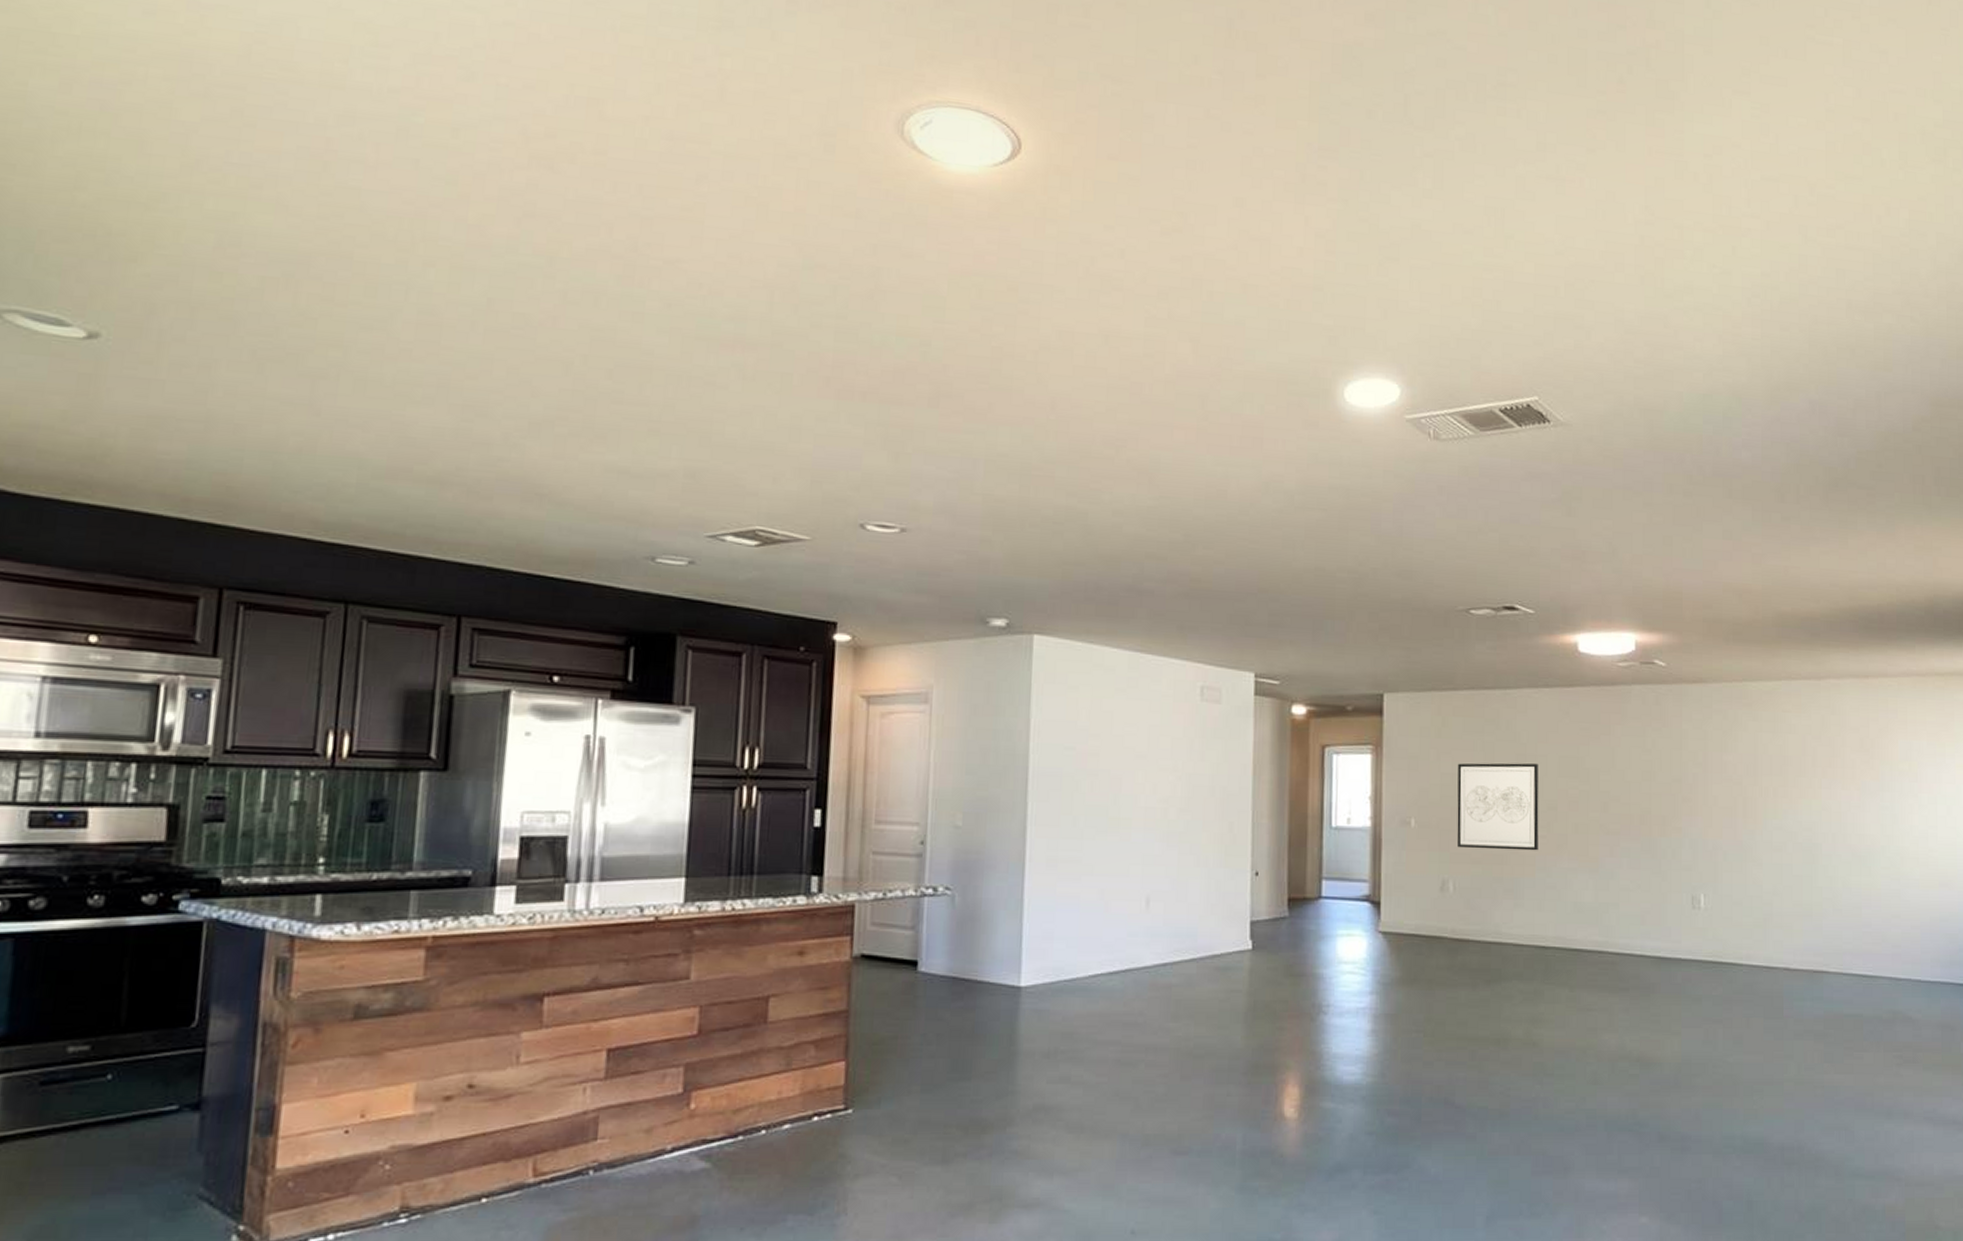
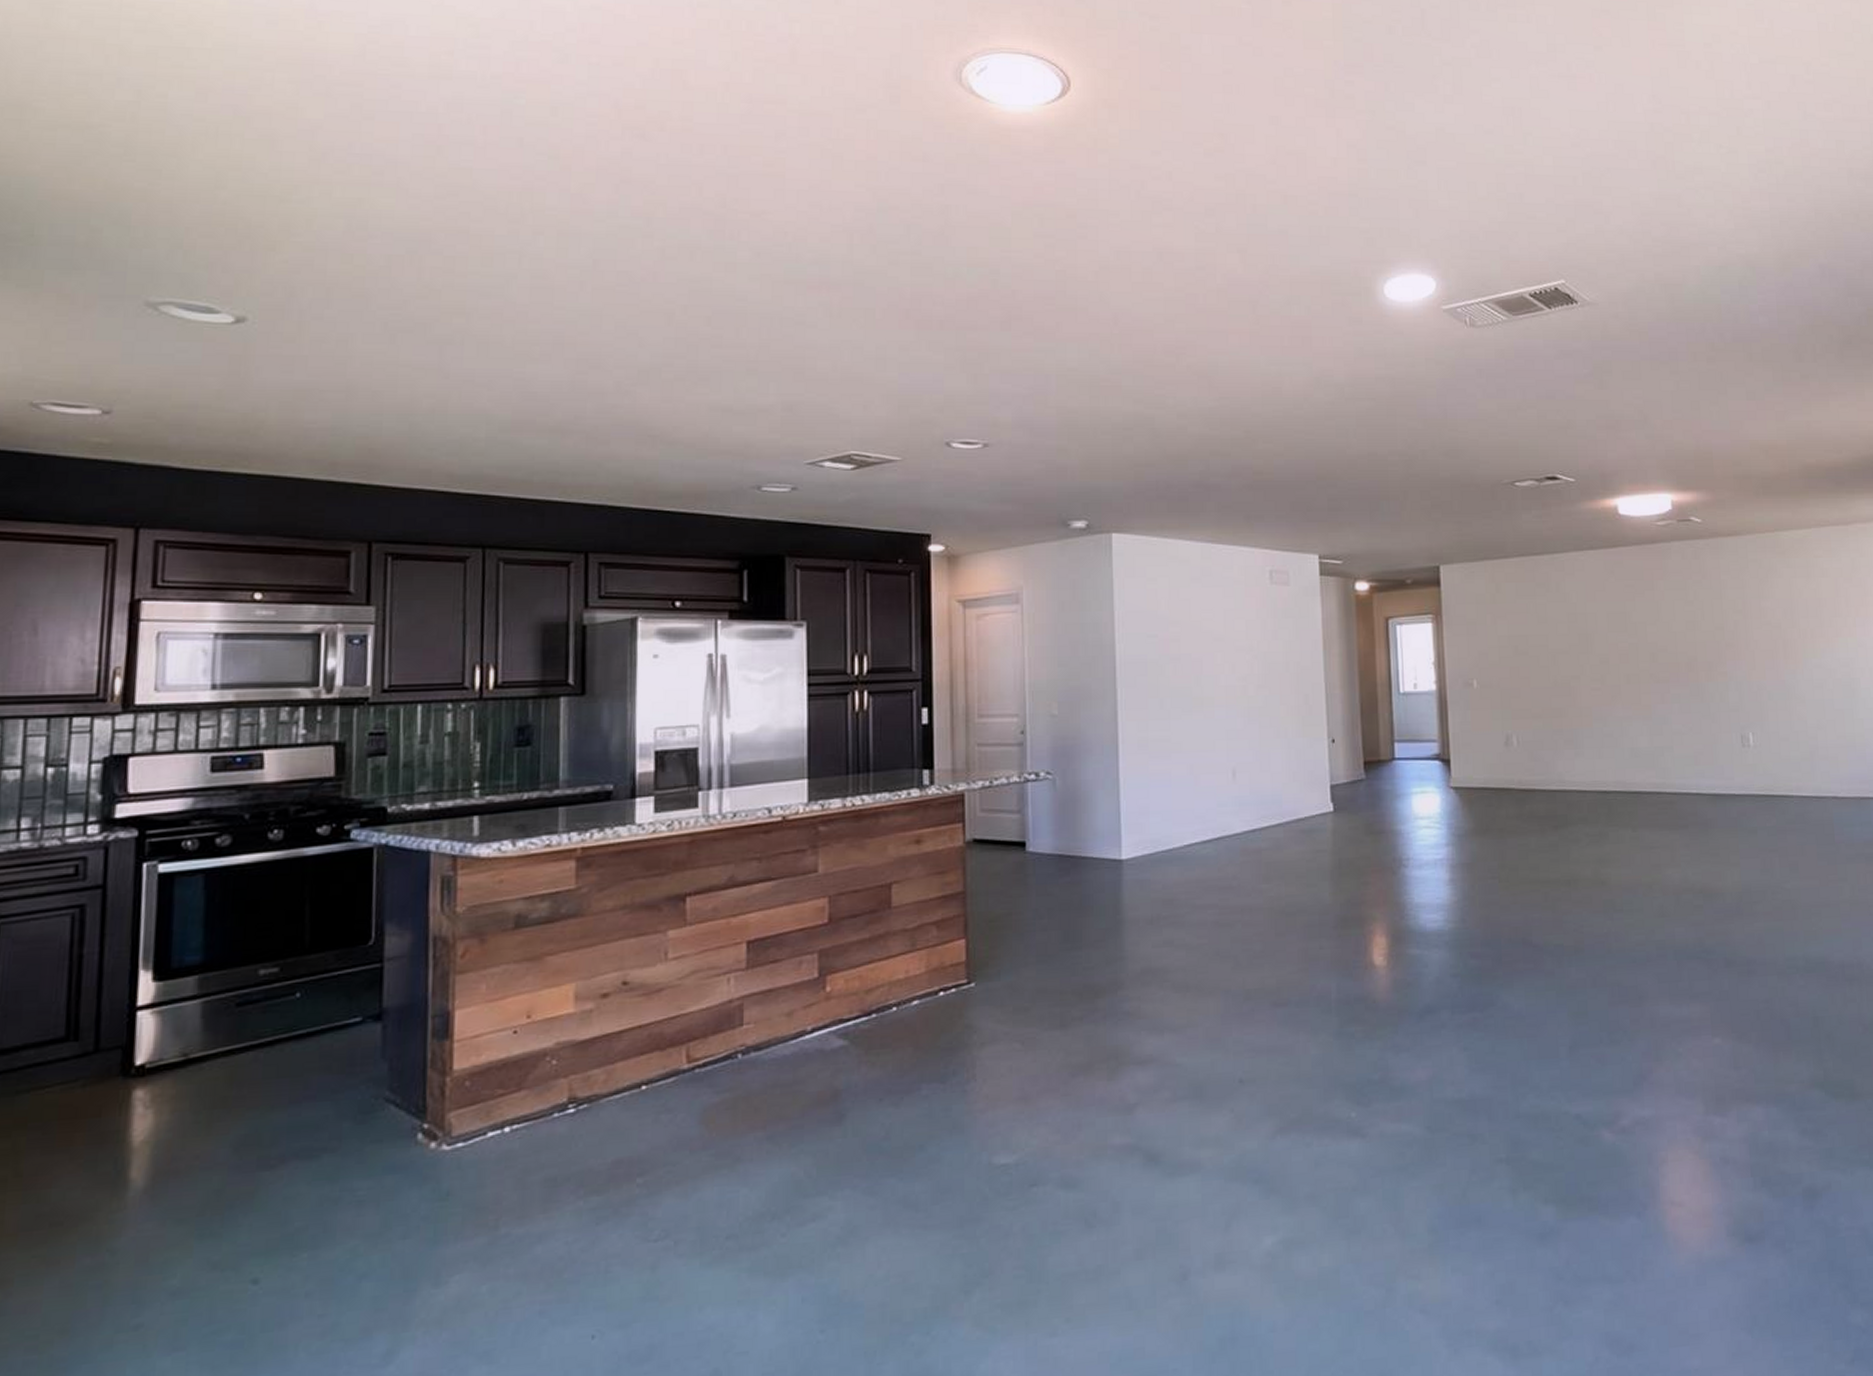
wall art: present [1457,763,1539,851] -> none [1514,620,1594,705]

